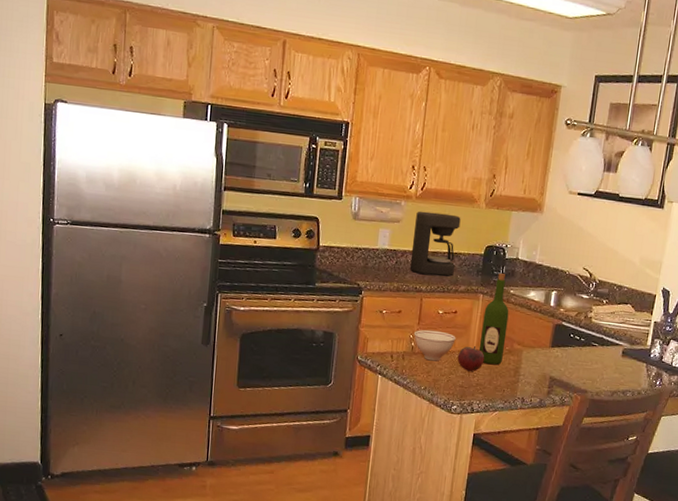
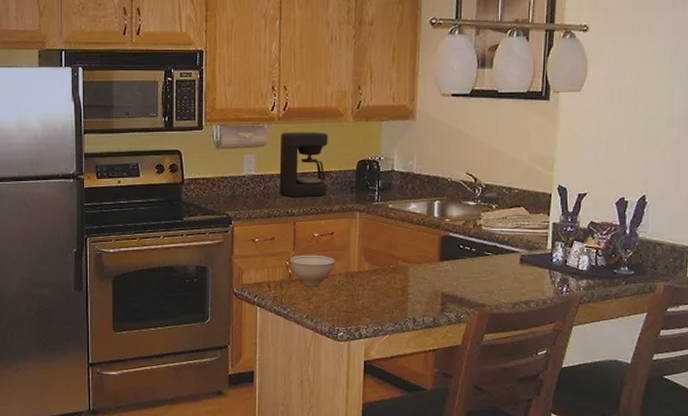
fruit: present [457,345,485,372] -> none [339,266,368,295]
wine bottle: present [478,272,509,365] -> none [361,187,390,286]

